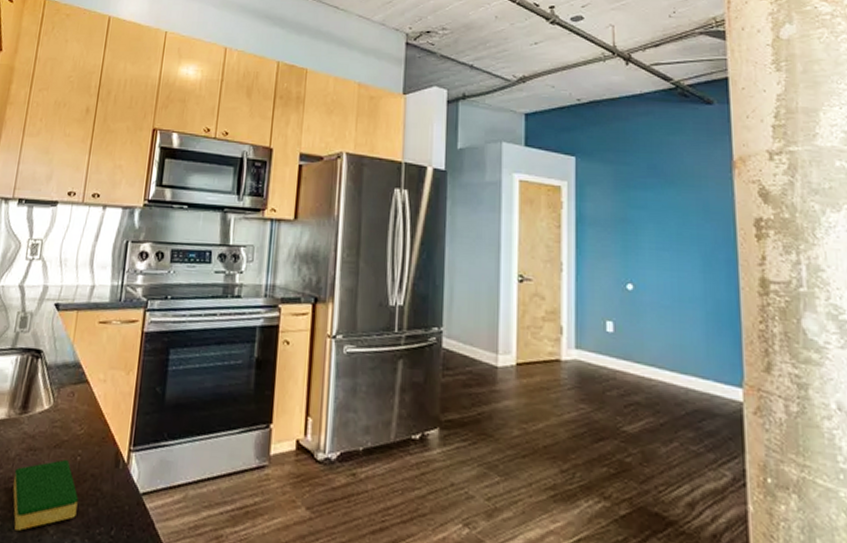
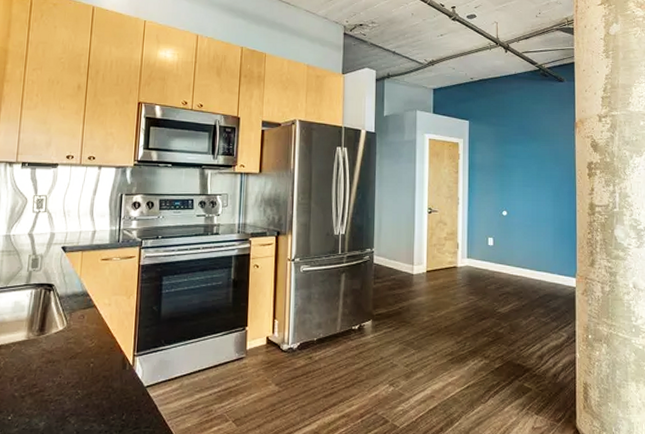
dish sponge: present [12,460,79,531] -> none [37,367,94,424]

